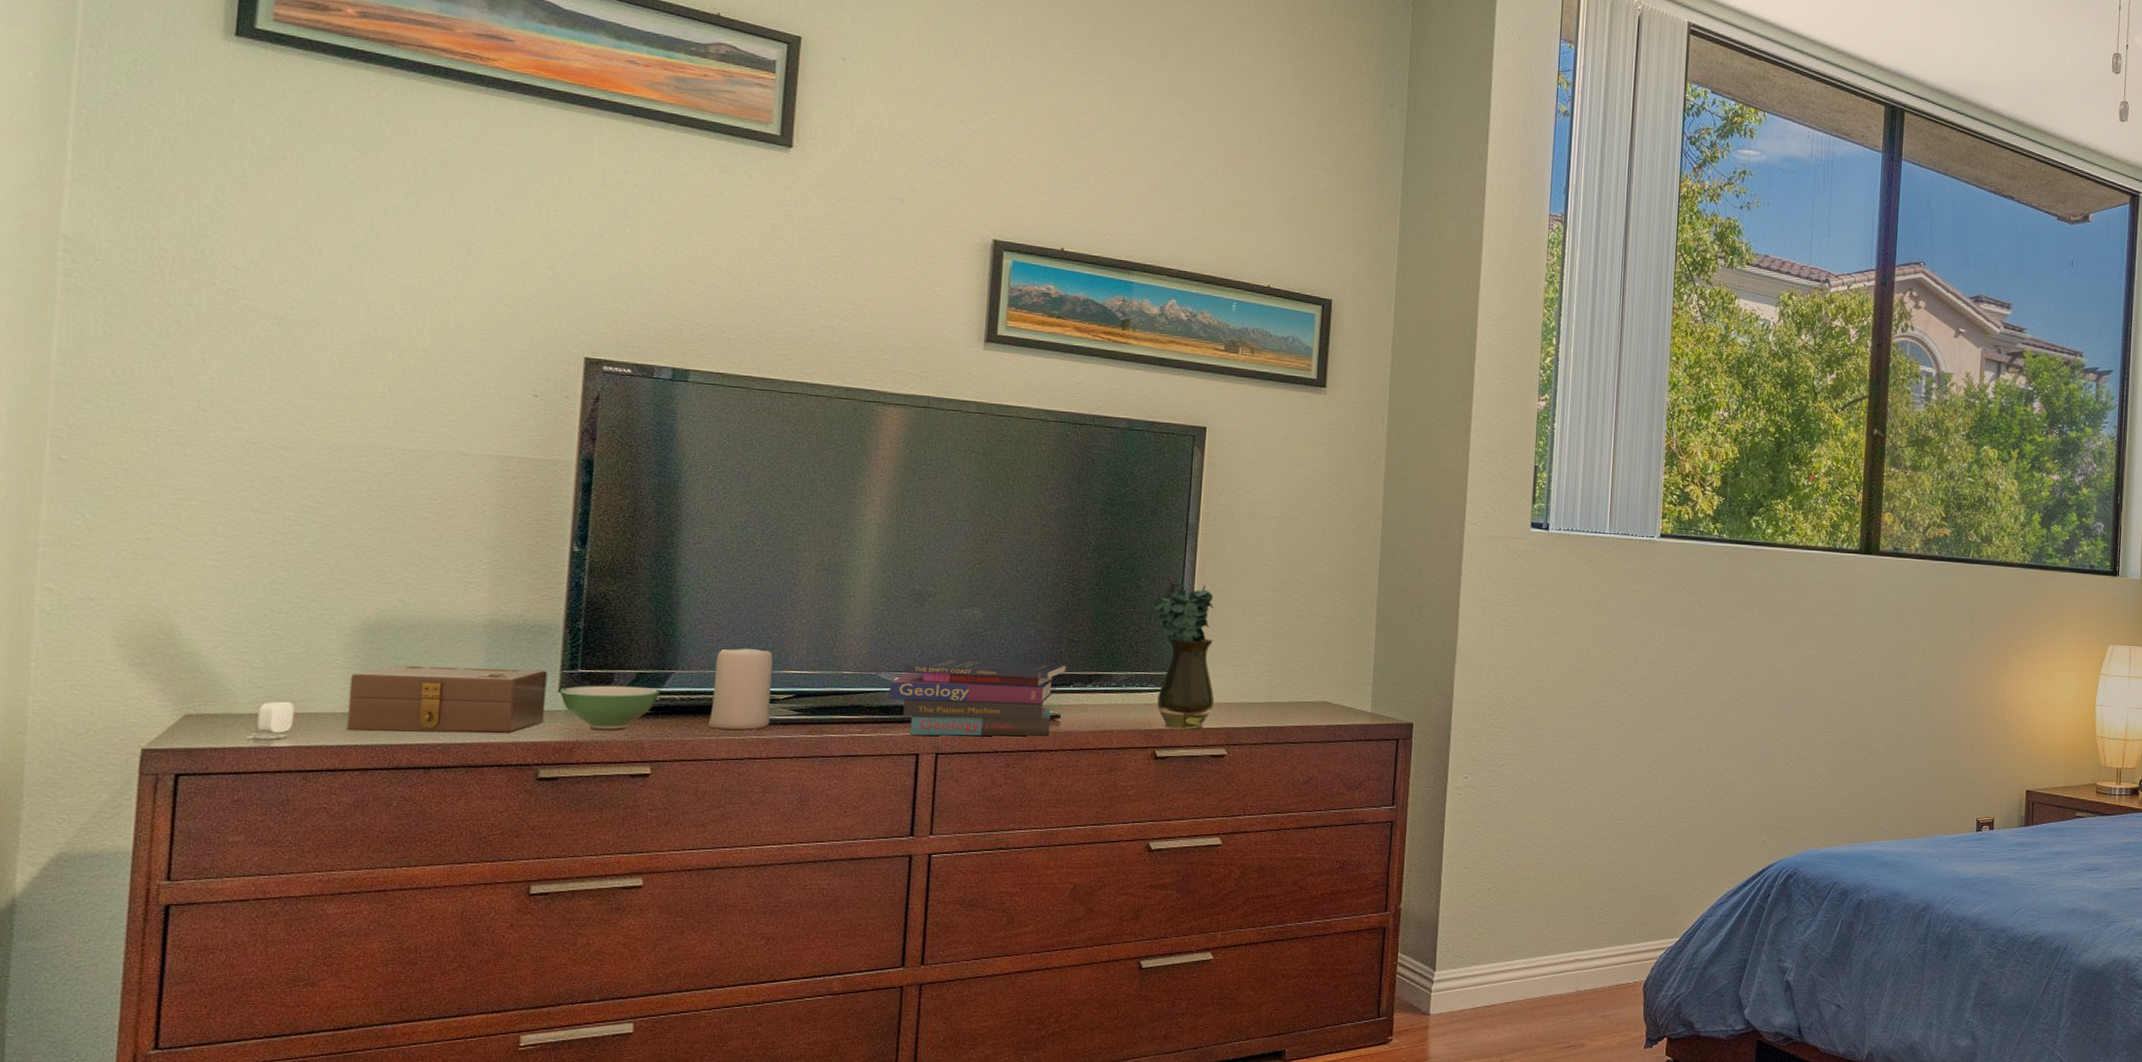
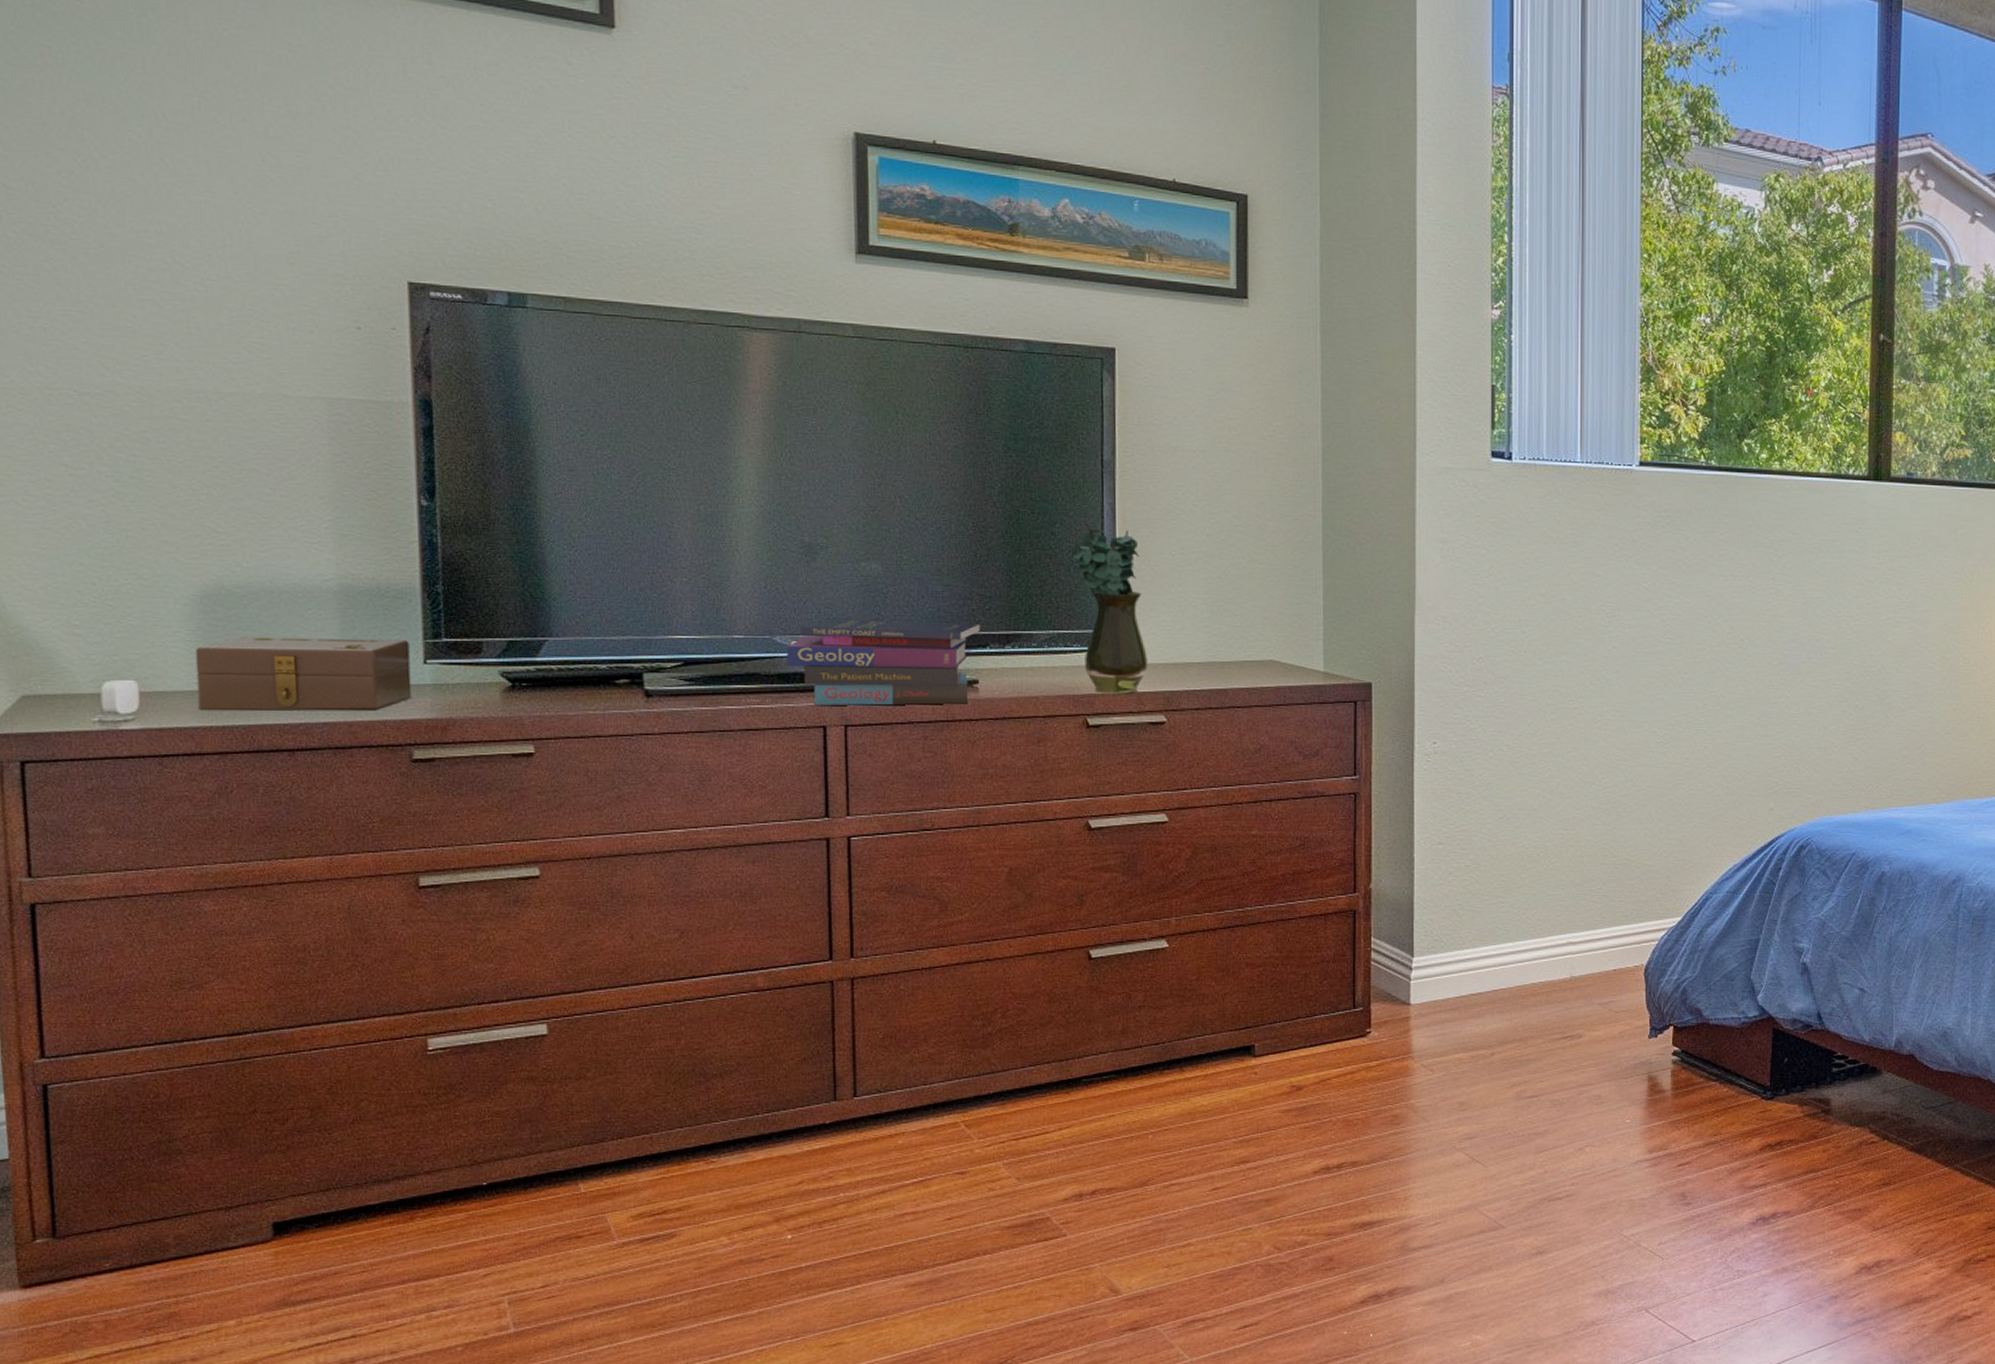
bowl: present [559,685,660,732] -> none [425,655,535,707]
candle: present [708,648,773,731] -> none [591,611,660,704]

